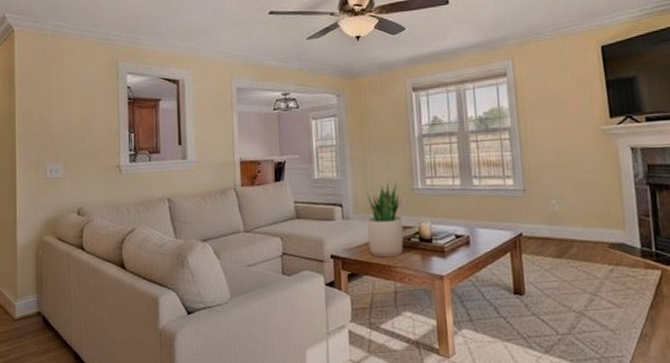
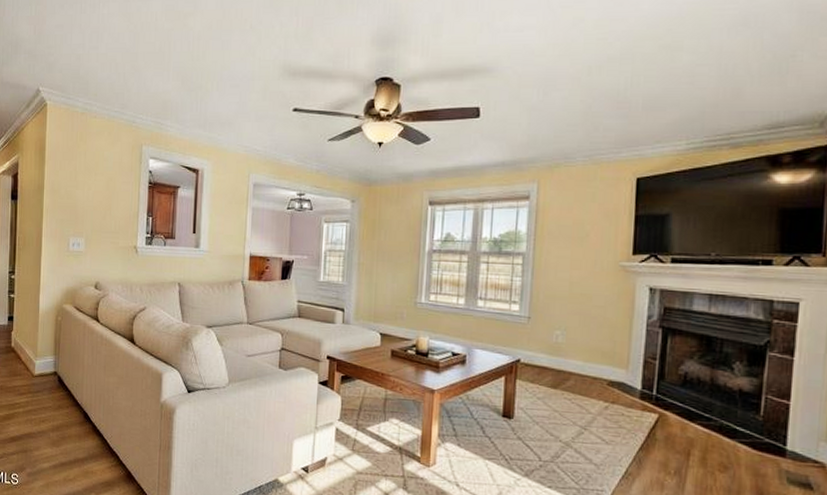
planter: present [366,182,404,258] -> none [365,293,404,366]

